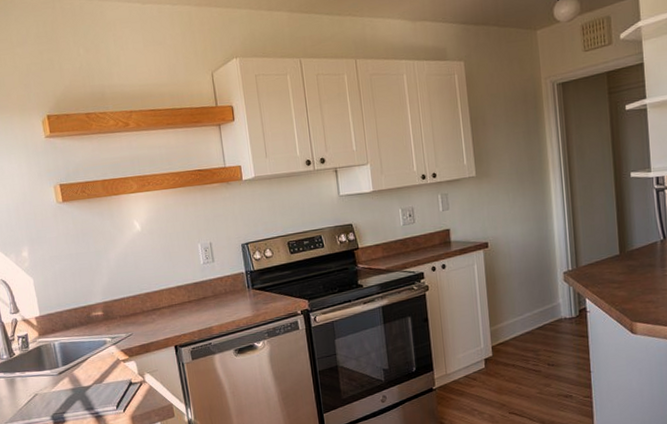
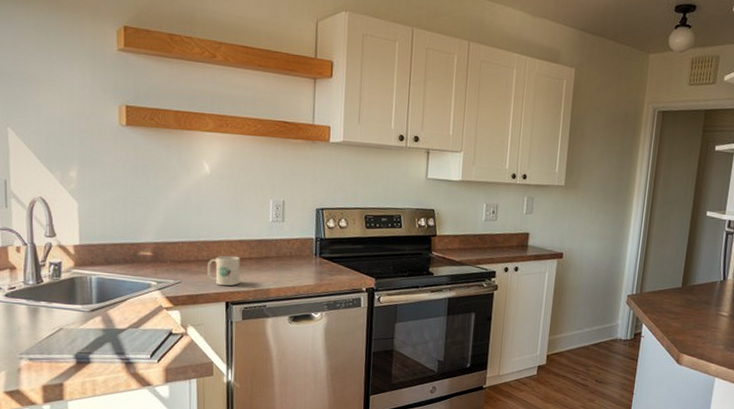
mug: none [153,301,184,332] -> present [207,255,240,286]

